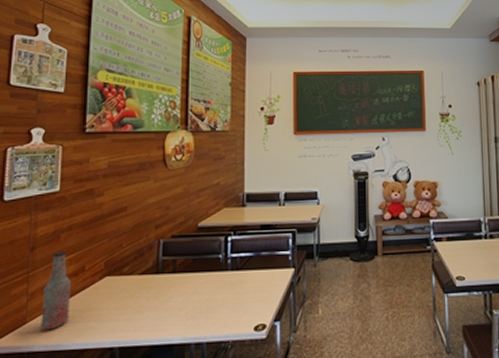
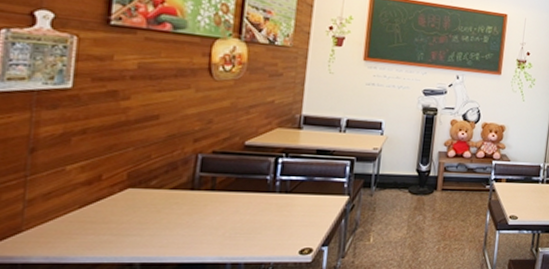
bottle: present [40,251,71,331] -> none [40,156,82,241]

